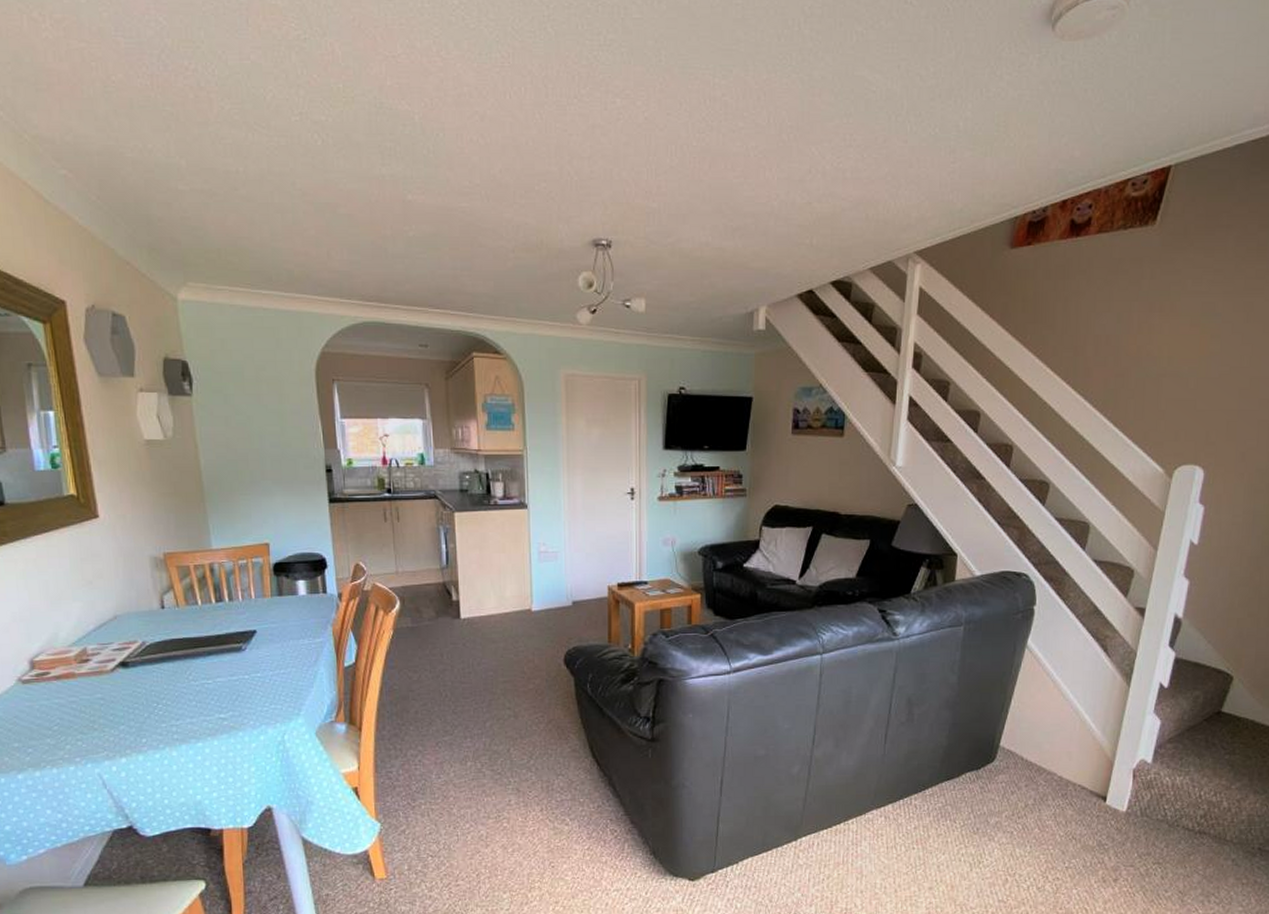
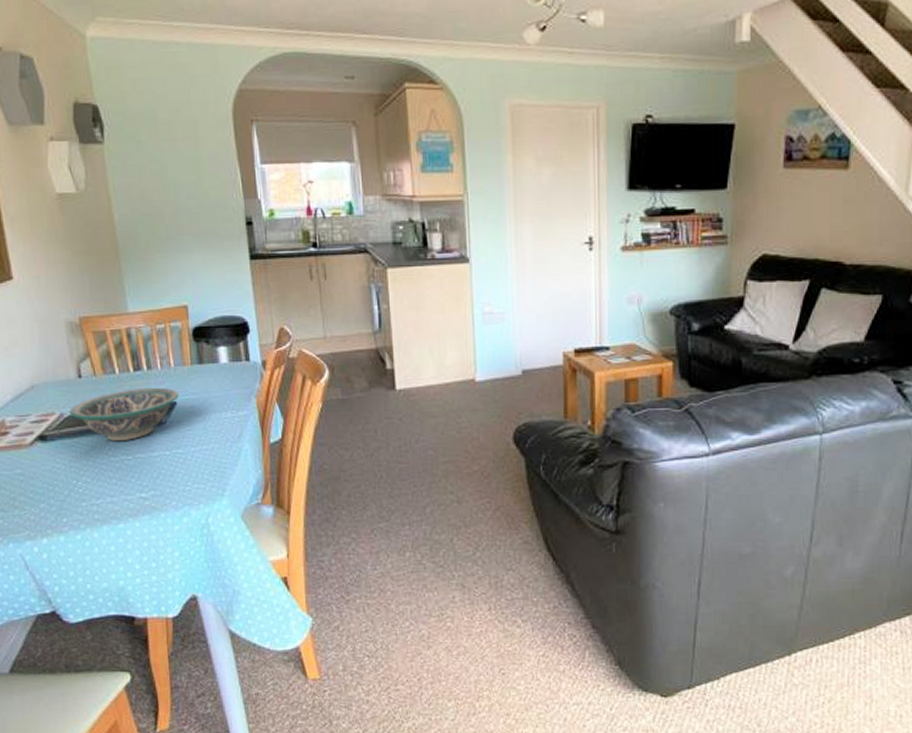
bowl: none [152,617,259,667] -> present [70,387,179,442]

